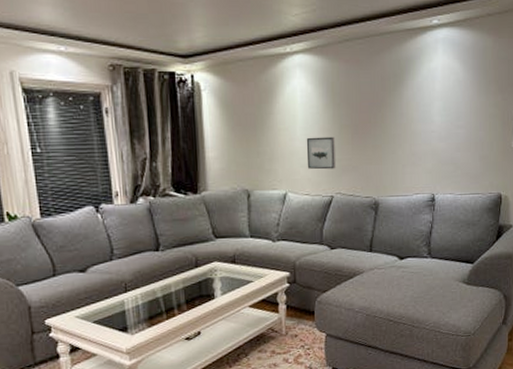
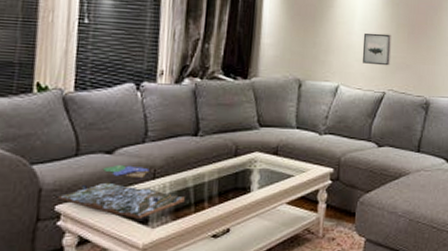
board game: none [46,280,156,327] -> present [58,164,185,218]

